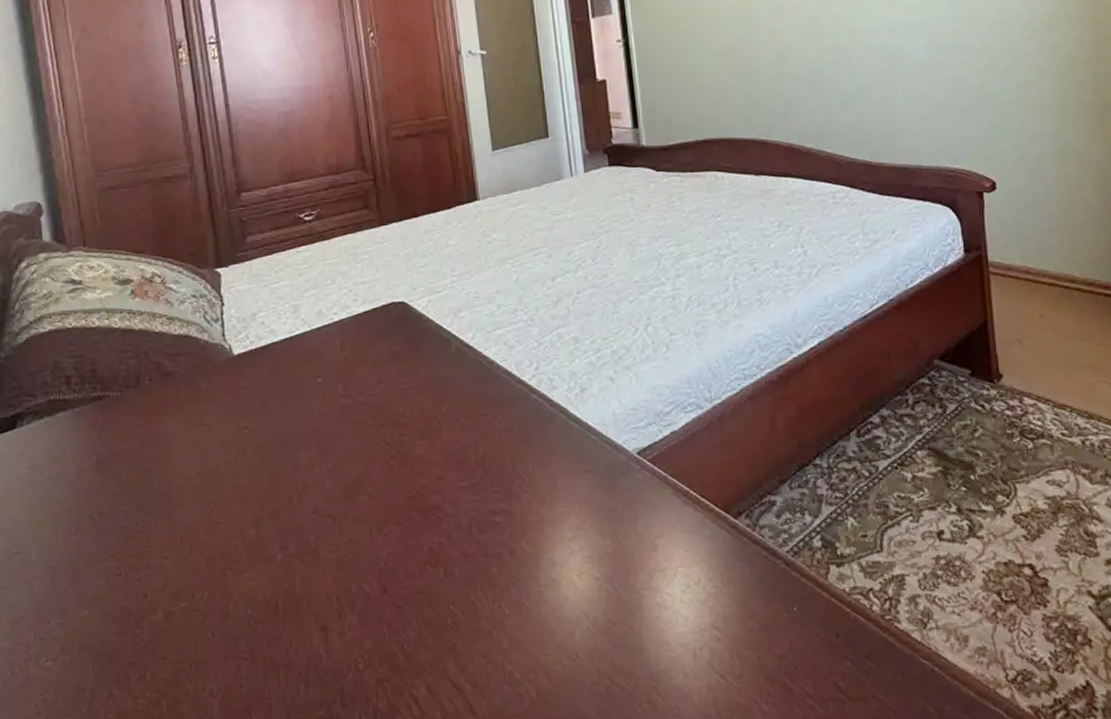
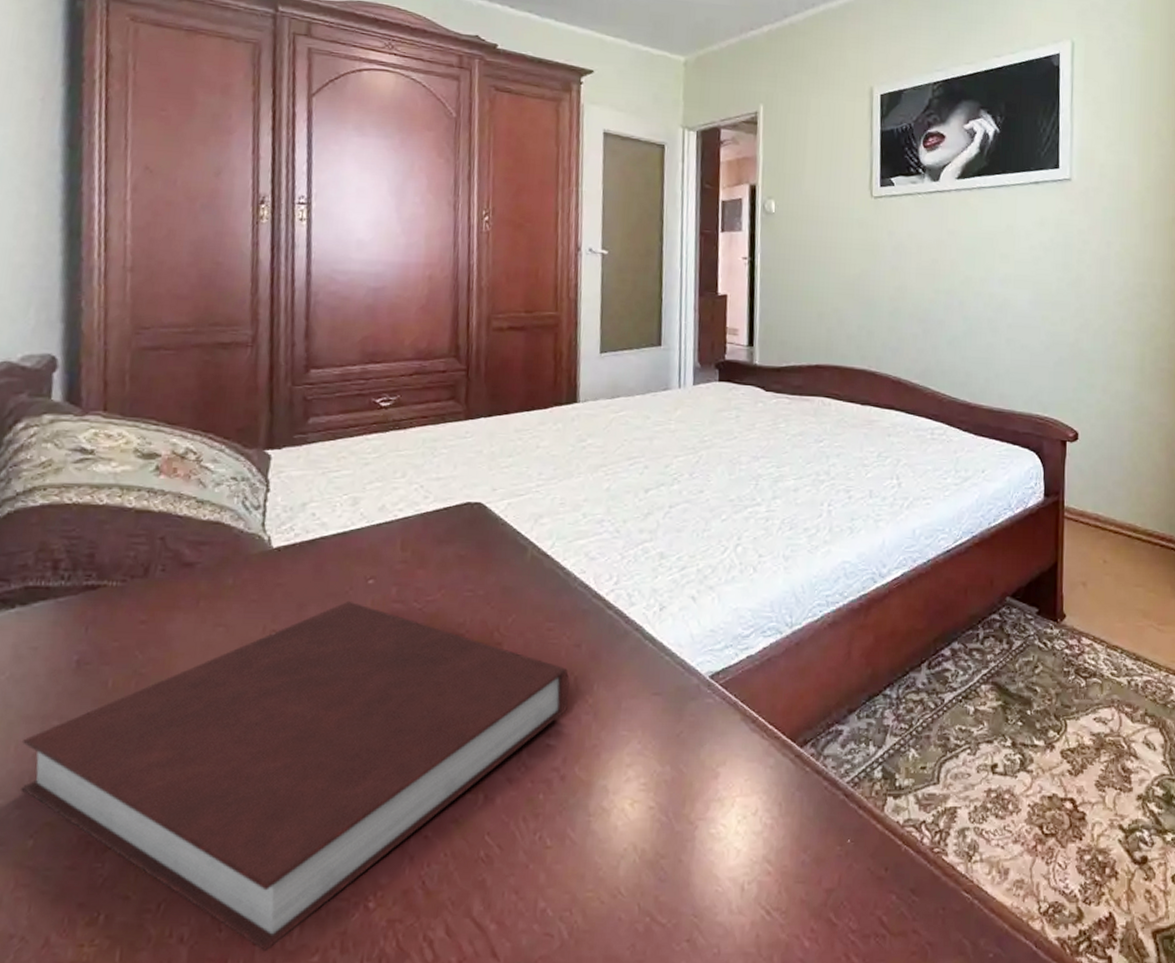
notebook: none [67,398,507,704] -> present [21,600,570,950]

